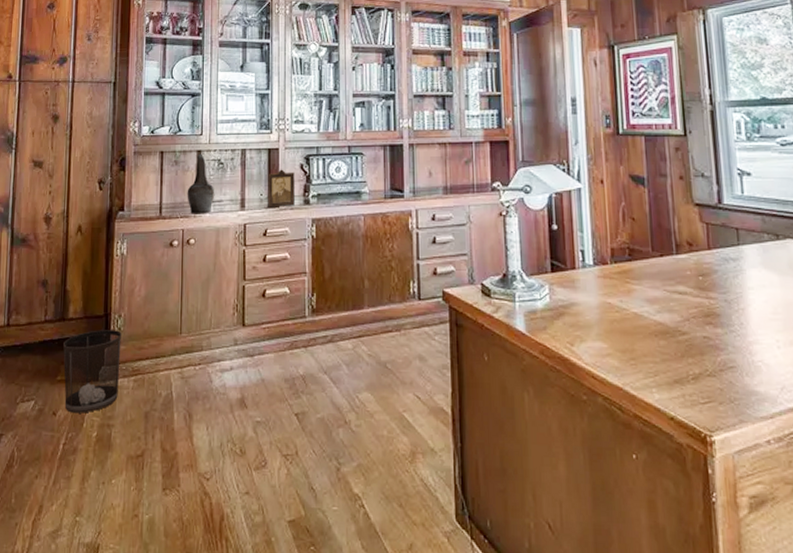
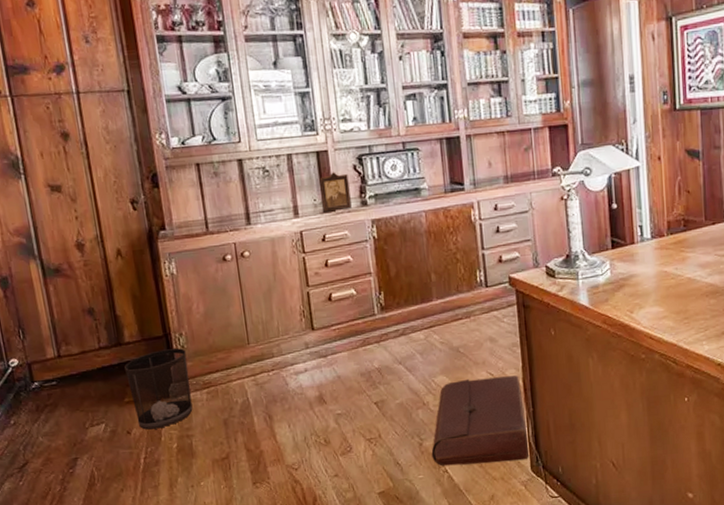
decorative vase: present [187,153,215,214] -> none [232,162,265,227]
briefcase: none [348,399,455,505] -> present [431,375,530,466]

